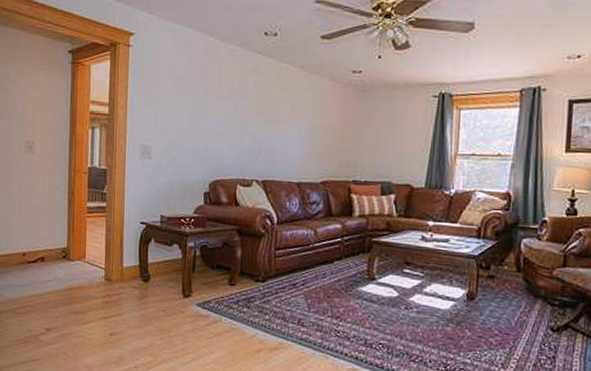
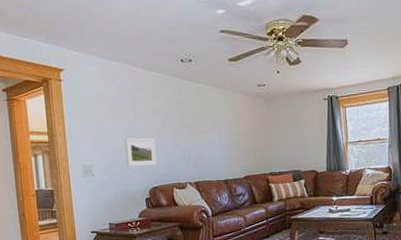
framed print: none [188,119,223,156] -> present [124,137,157,167]

